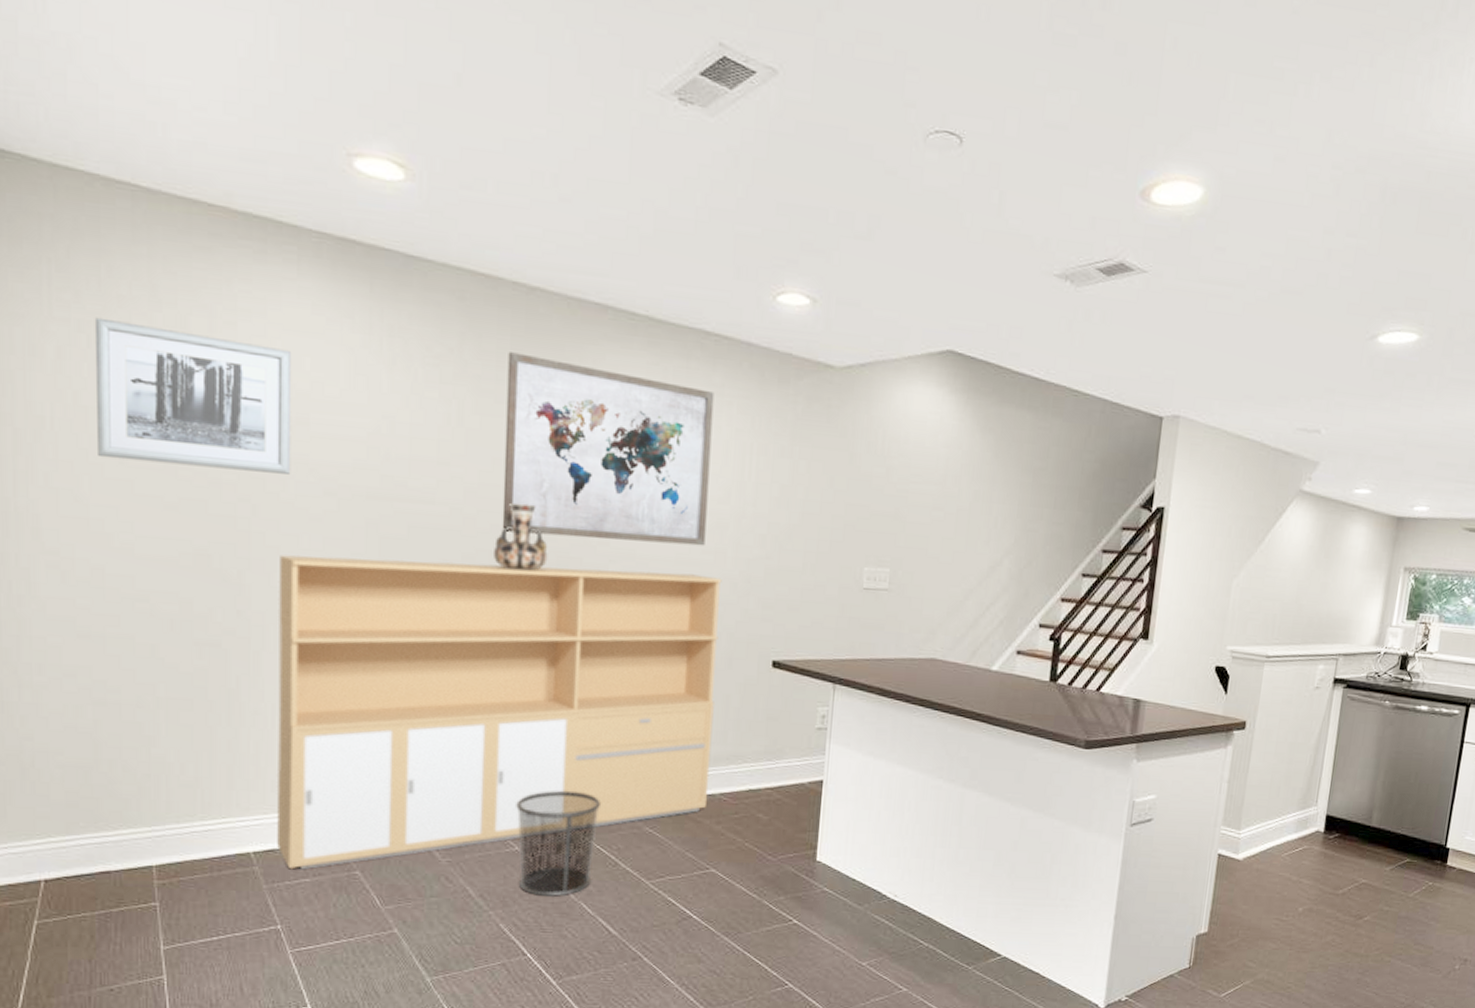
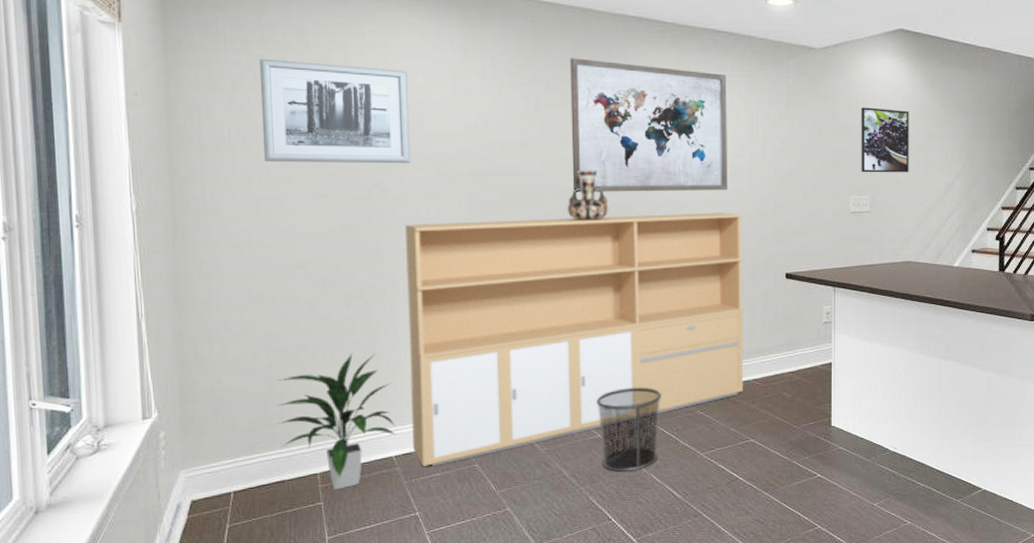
indoor plant: none [105,717,257,889] -> present [278,353,397,490]
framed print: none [882,451,952,543] -> present [861,107,909,173]

